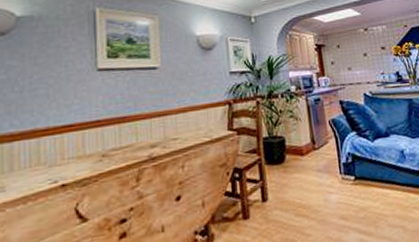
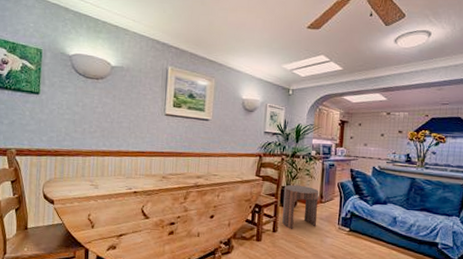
side table: none [267,131,315,193] -> present [282,184,319,229]

